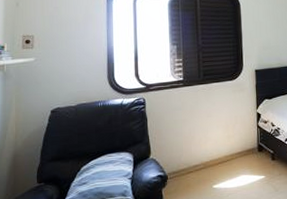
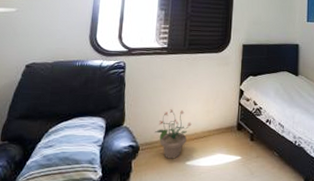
potted plant: none [180,137,215,184] -> present [155,109,192,159]

